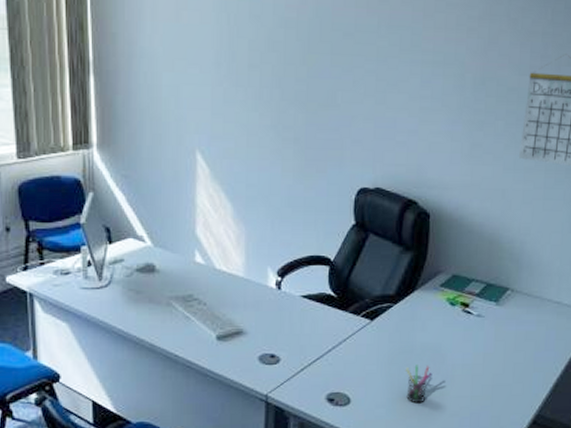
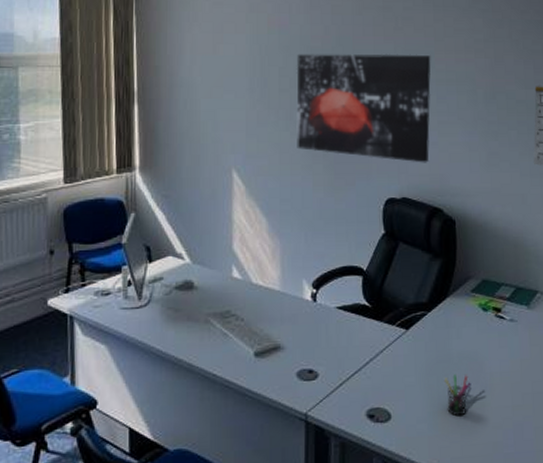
wall art: none [266,25,418,152] -> present [296,54,431,163]

